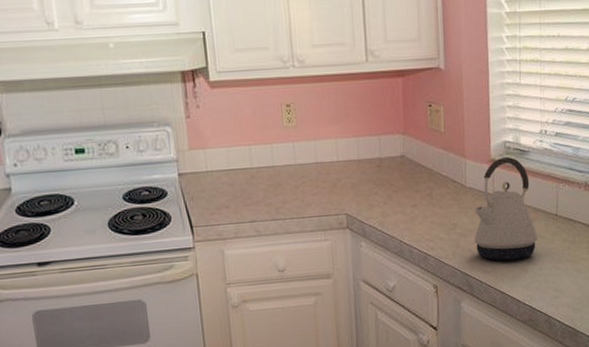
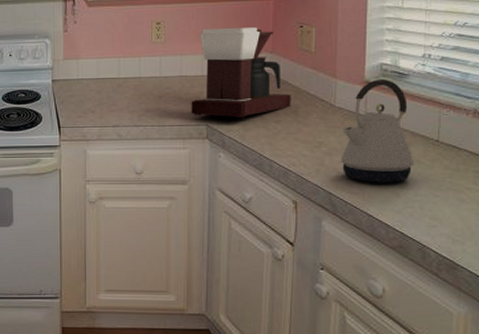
coffee maker: none [328,108,426,205] -> present [191,28,291,119]

